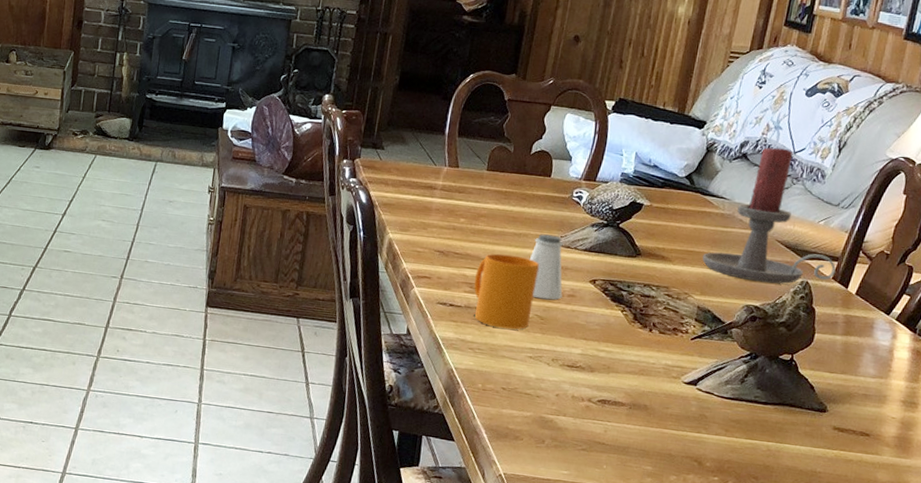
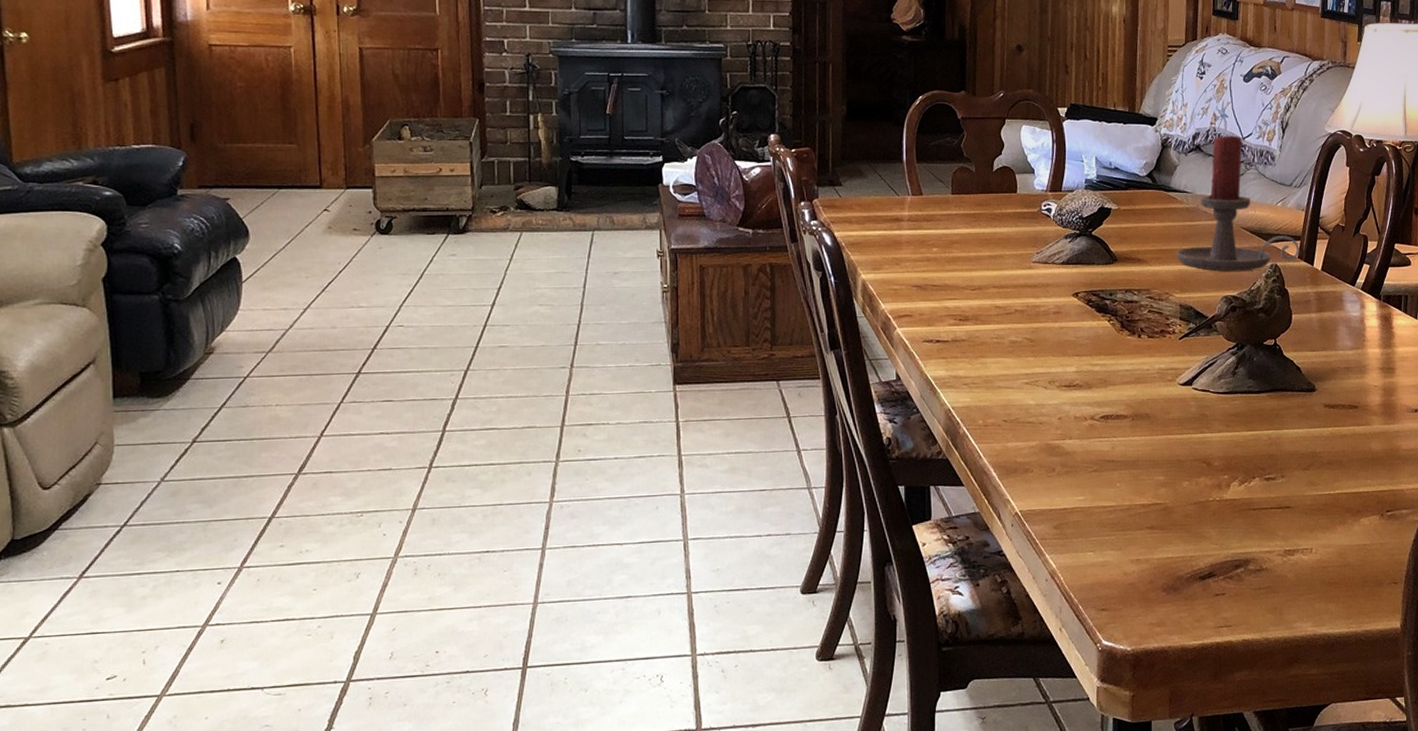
mug: present [474,253,539,330] -> none [957,279,1021,358]
saltshaker: present [529,234,563,300] -> none [1009,252,1048,321]

